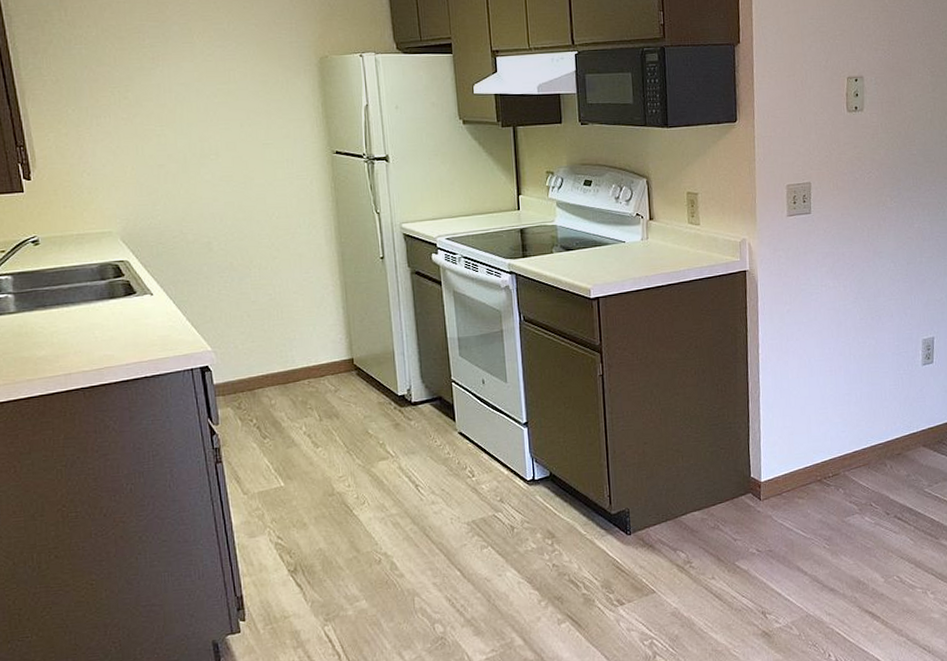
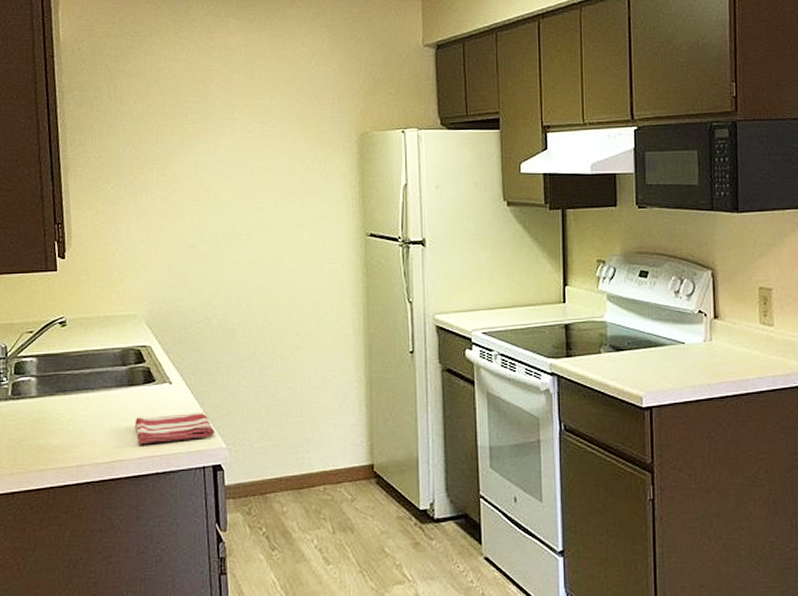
dish towel: none [119,320,199,352] -> present [135,413,214,445]

